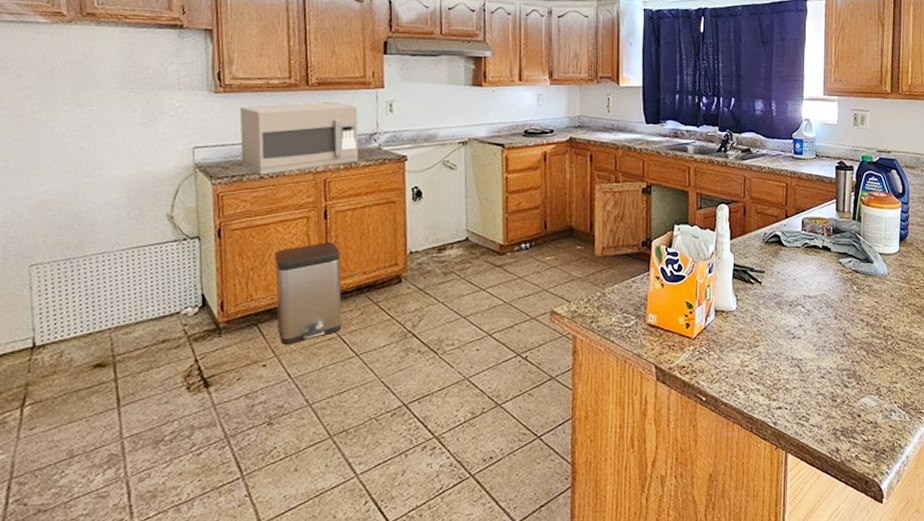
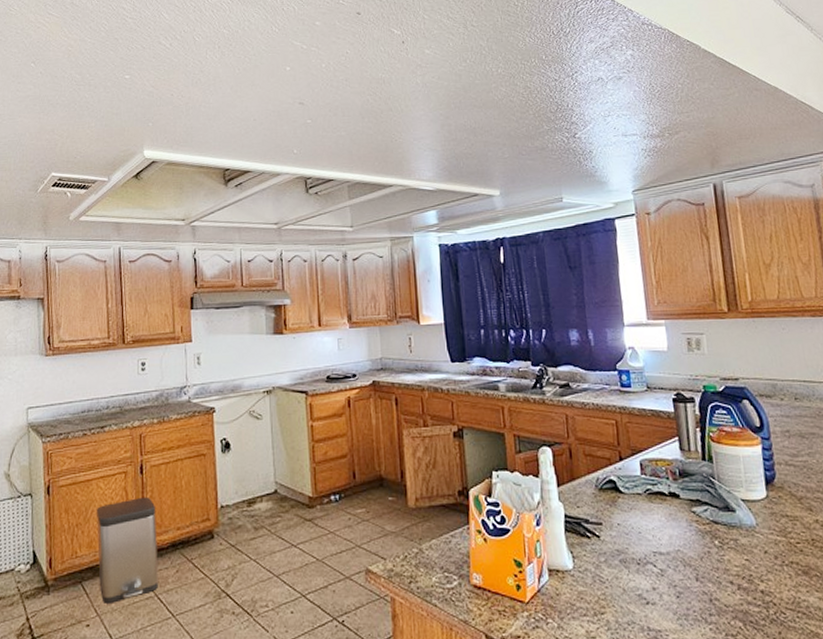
microwave: present [240,102,359,175] -> none [66,358,170,432]

